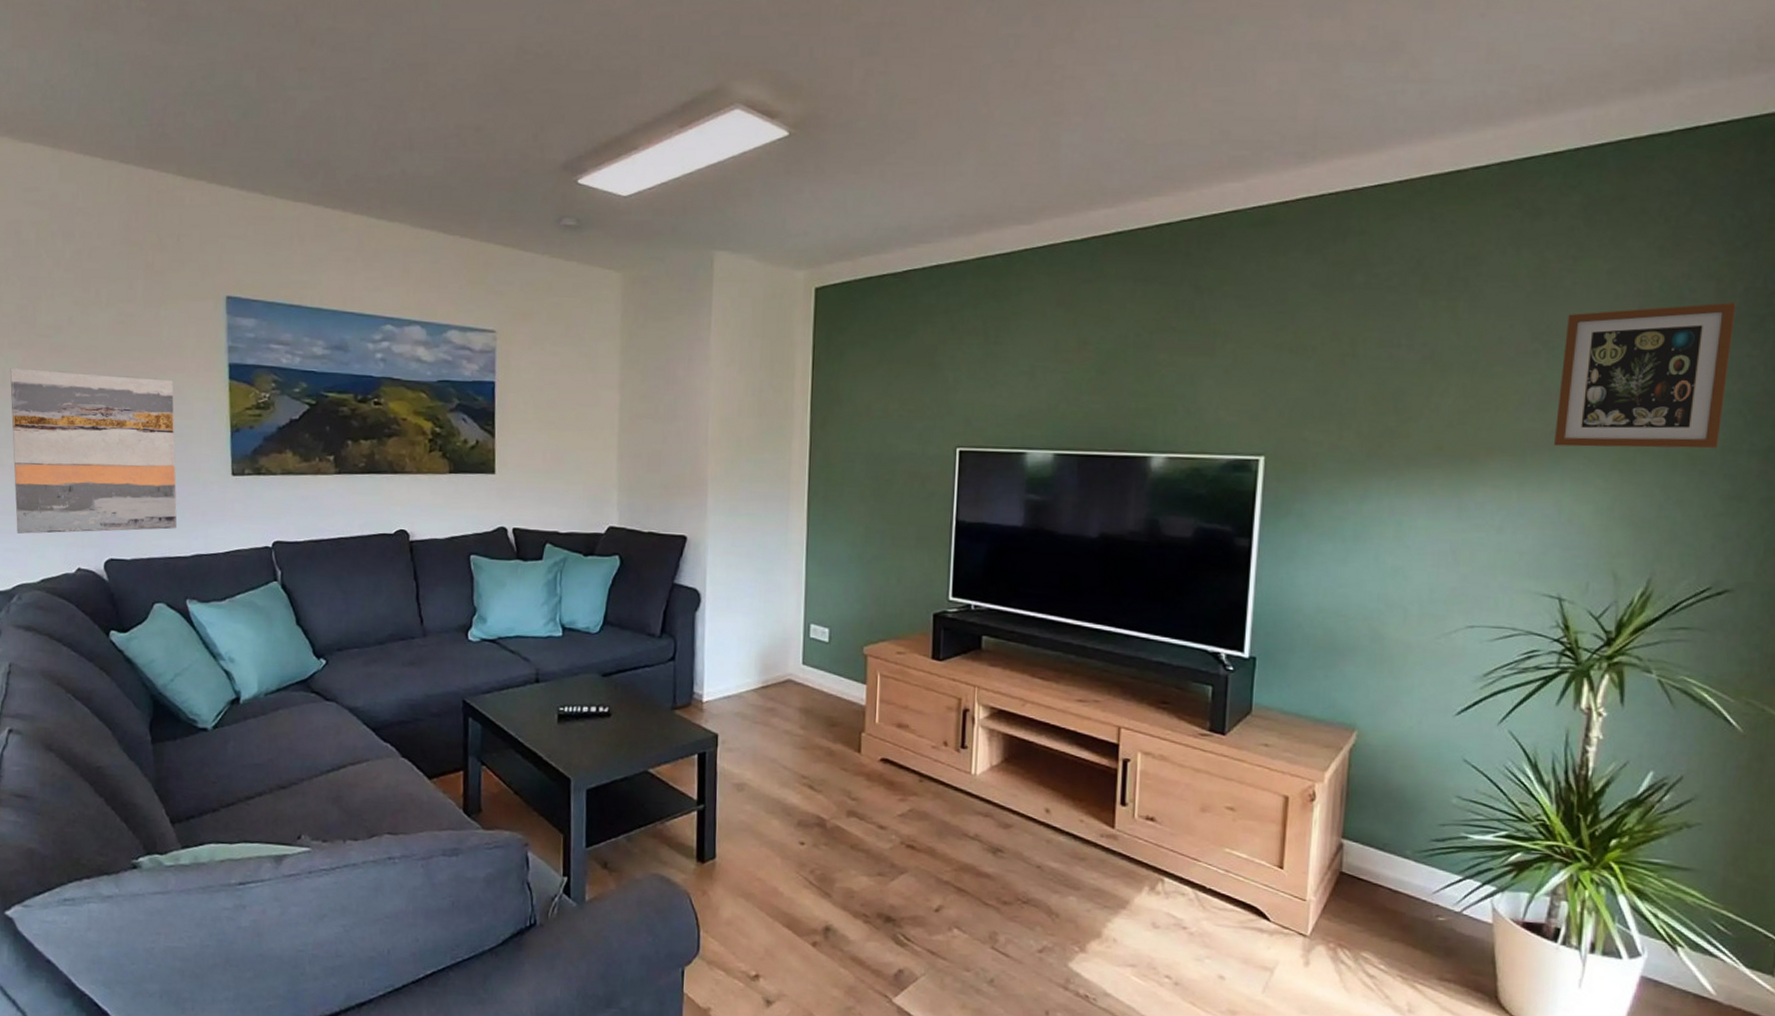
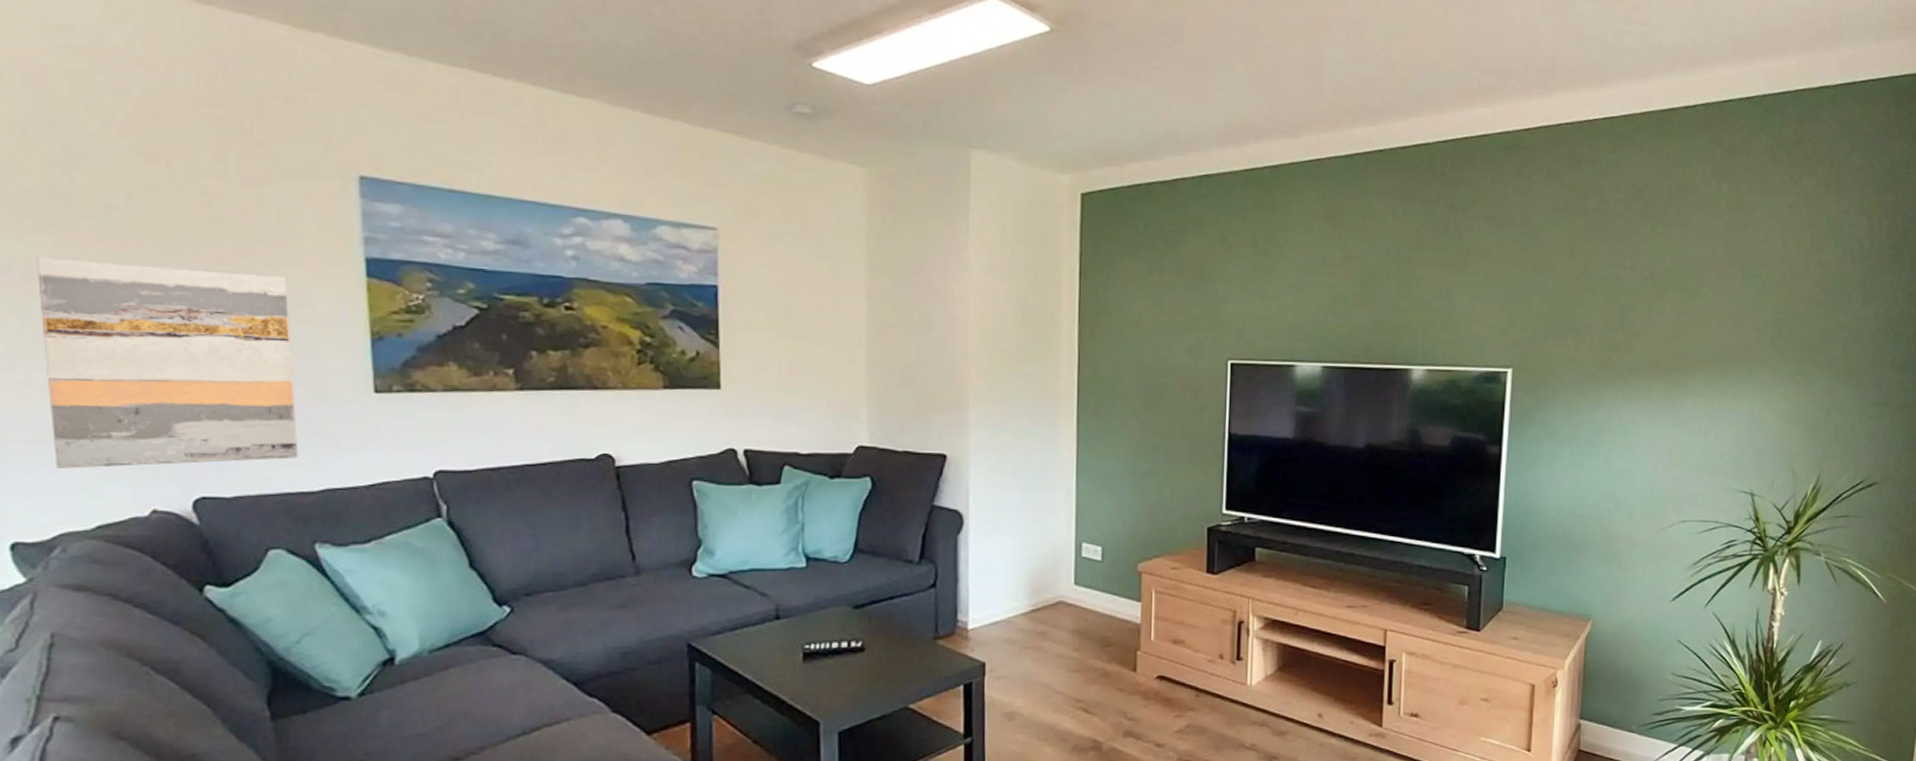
picture frame: present [1553,302,1736,449] -> none [1746,235,1882,362]

